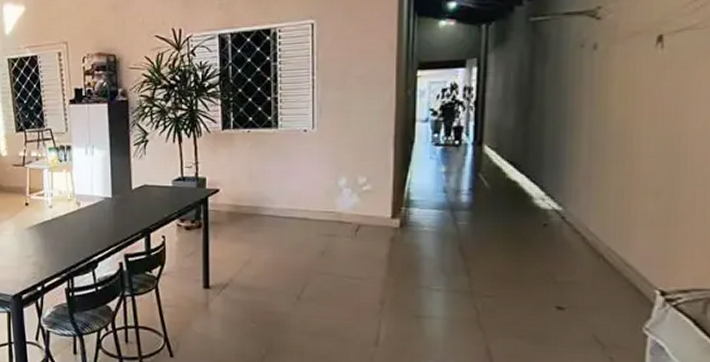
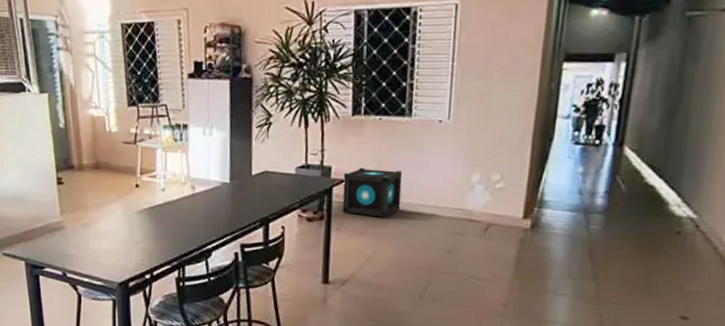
speaker: none [218,177,273,224] -> present [342,167,403,218]

